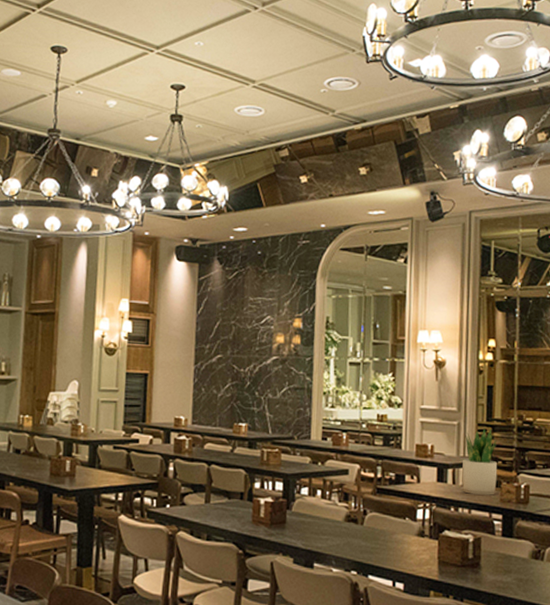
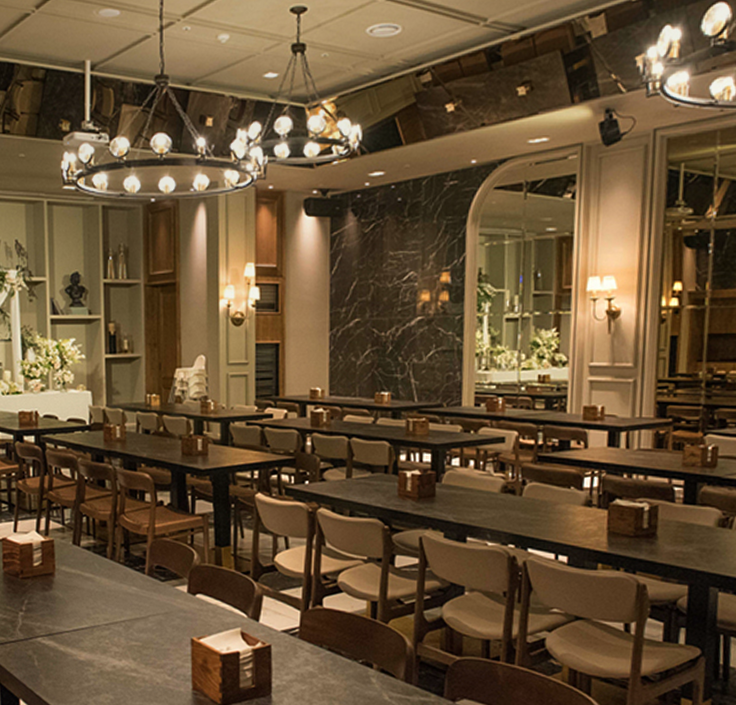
planter: present [462,428,498,496] -> none [637,385,680,460]

